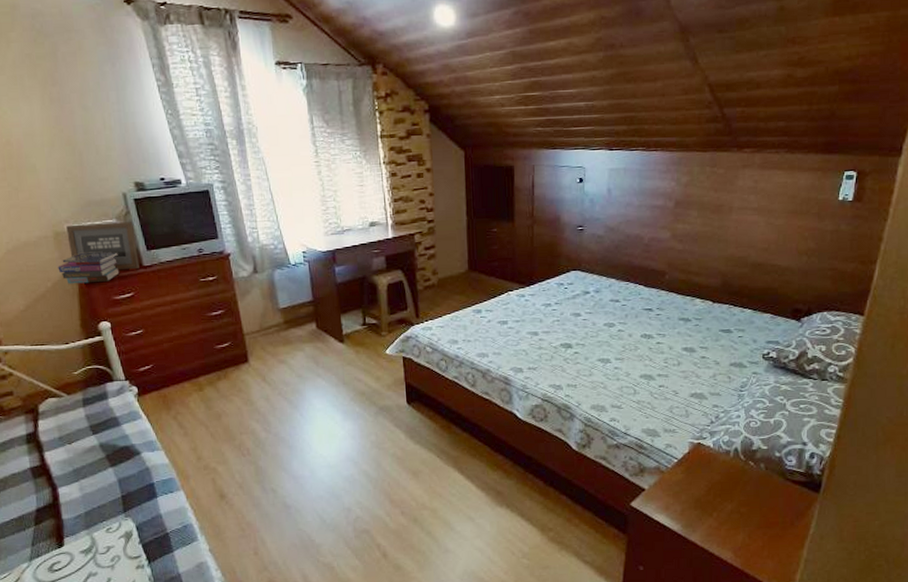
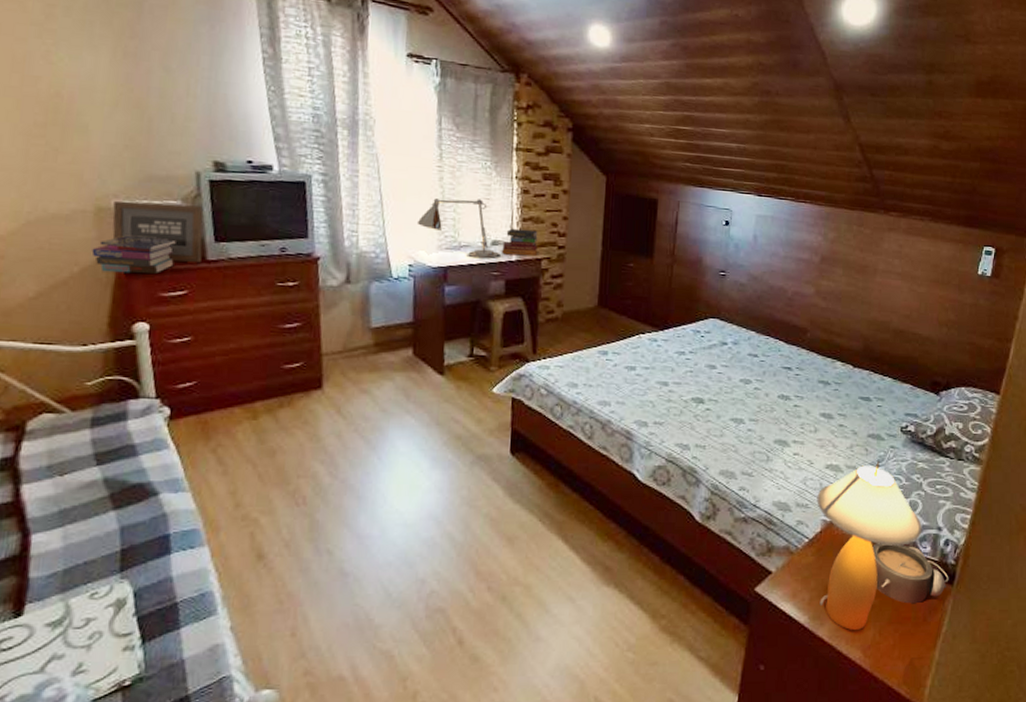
desk lamp: none [304,186,378,240] -> present [416,198,501,259]
books: none [379,208,410,234] -> present [502,228,538,256]
table lamp: none [683,386,787,535] -> present [817,460,922,630]
alarm clock: none [739,459,815,511] -> present [872,543,949,604]

